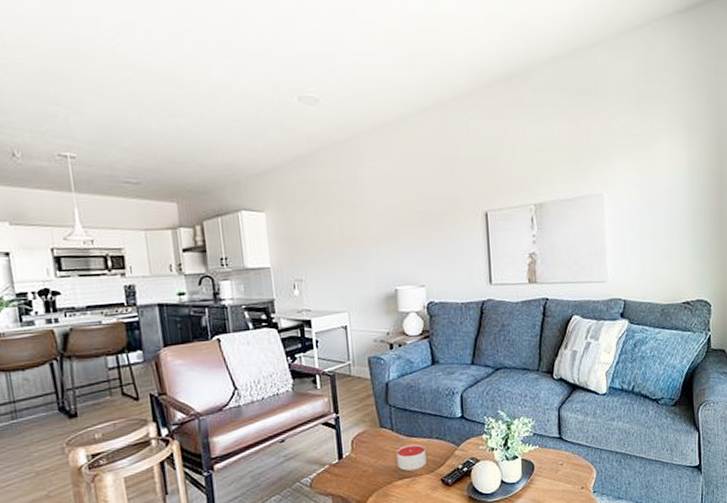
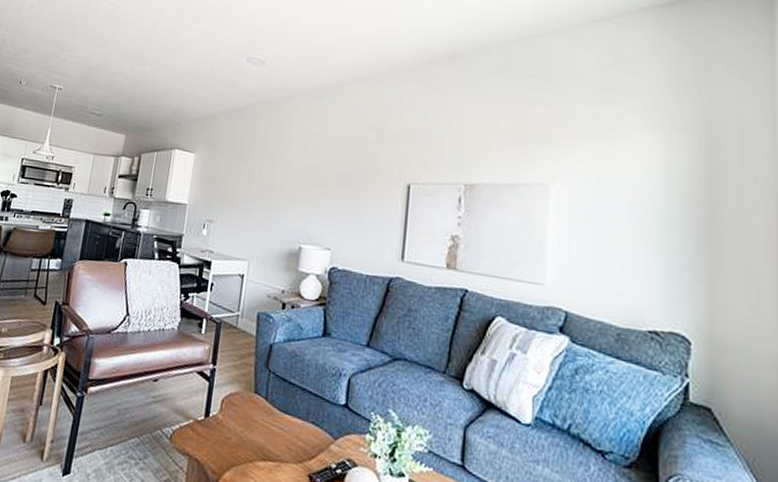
candle: present [396,444,427,471] -> none [264,421,298,455]

